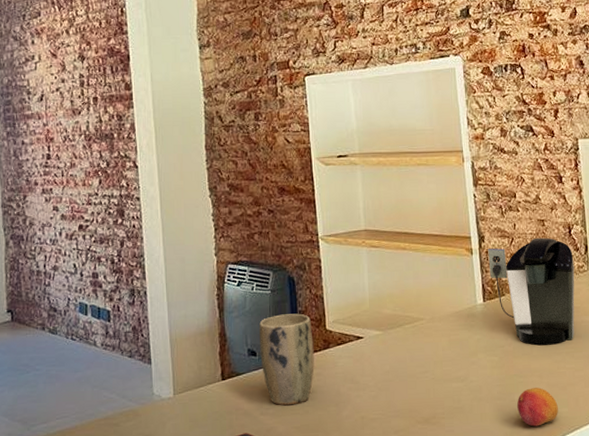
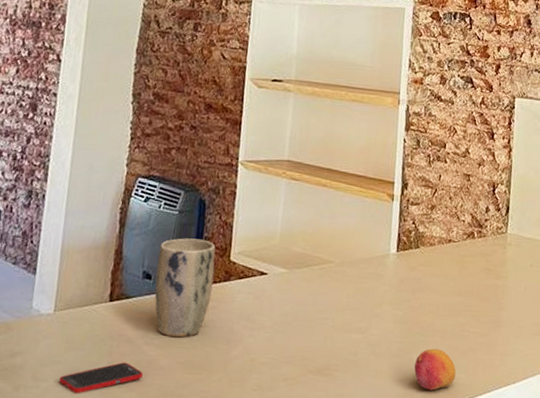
coffee maker: present [488,237,575,346] -> none [407,192,494,306]

